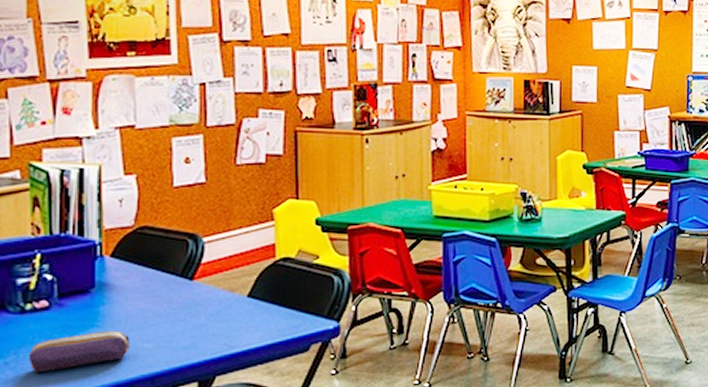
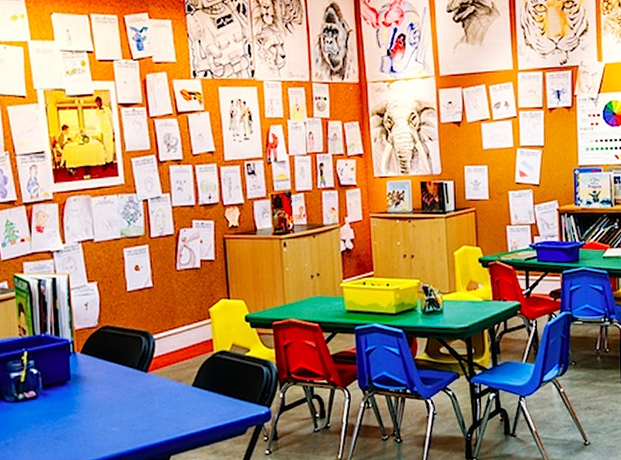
pencil case: present [28,330,130,373] -> none [23,416,101,452]

